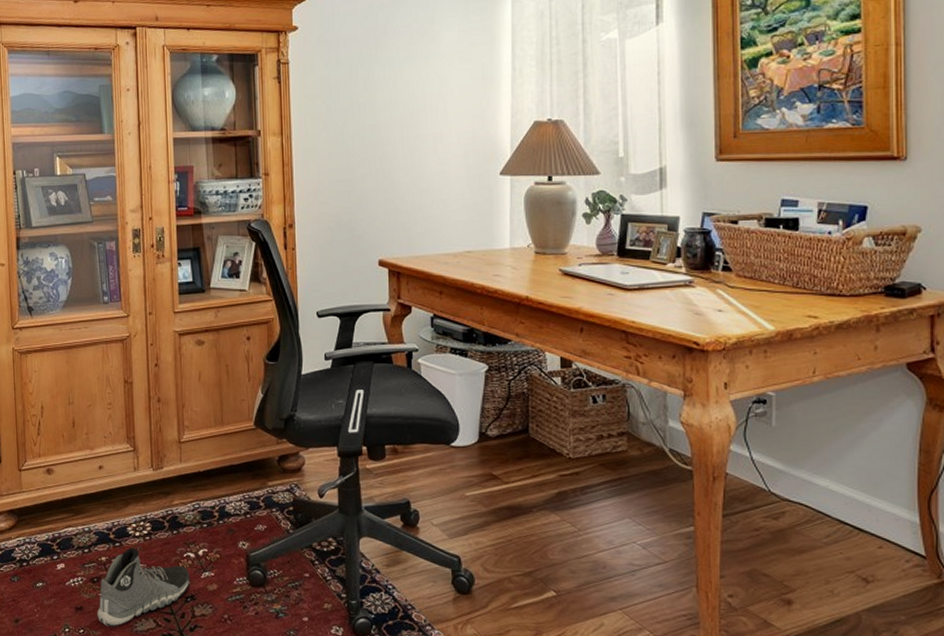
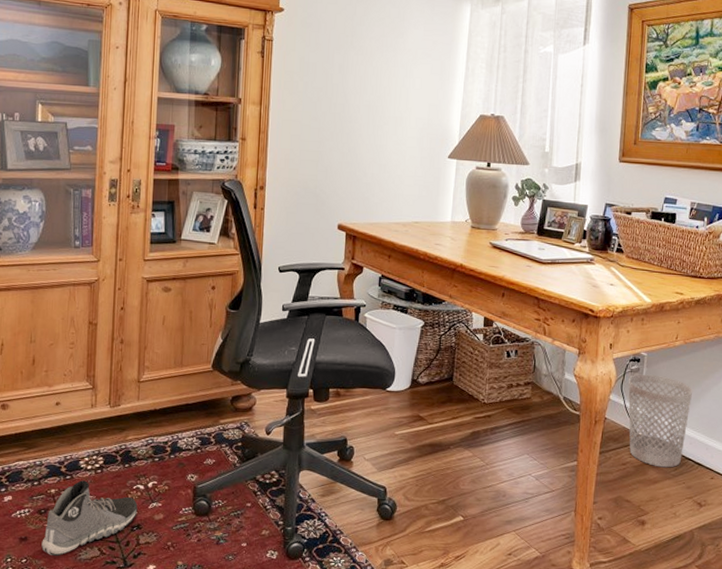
wastebasket: none [754,418,842,534] -> present [628,374,692,468]

